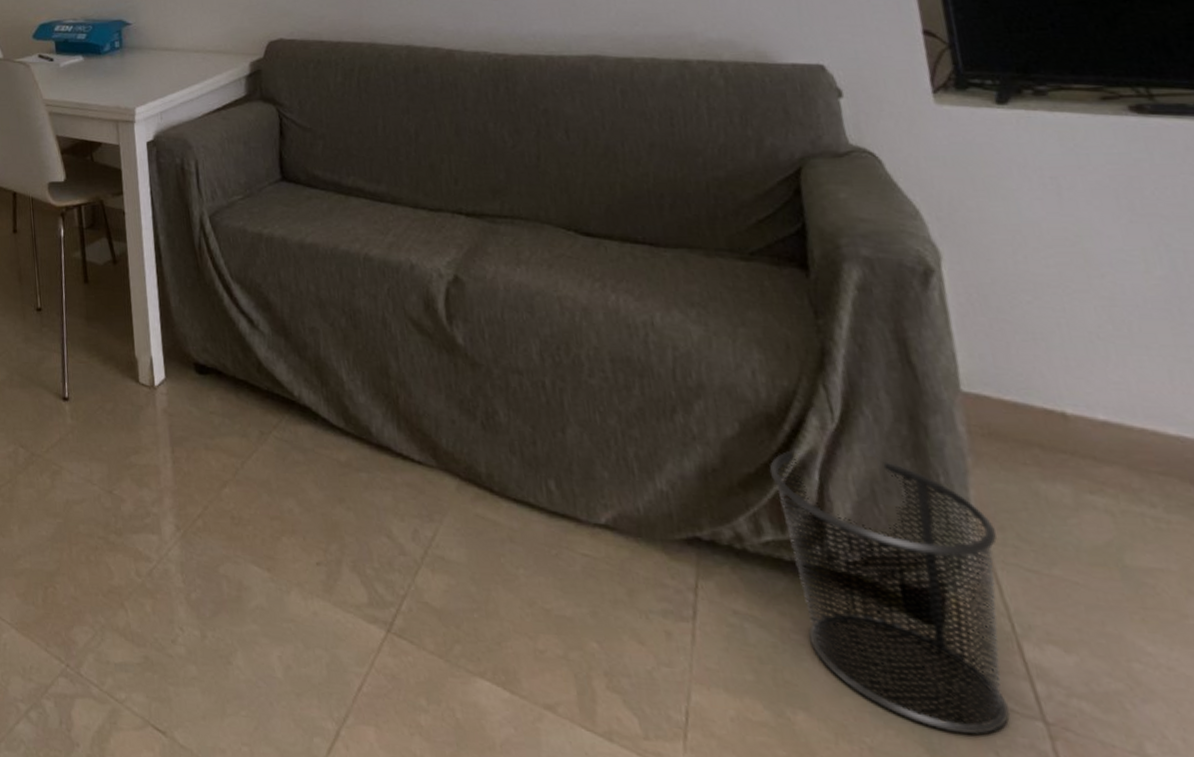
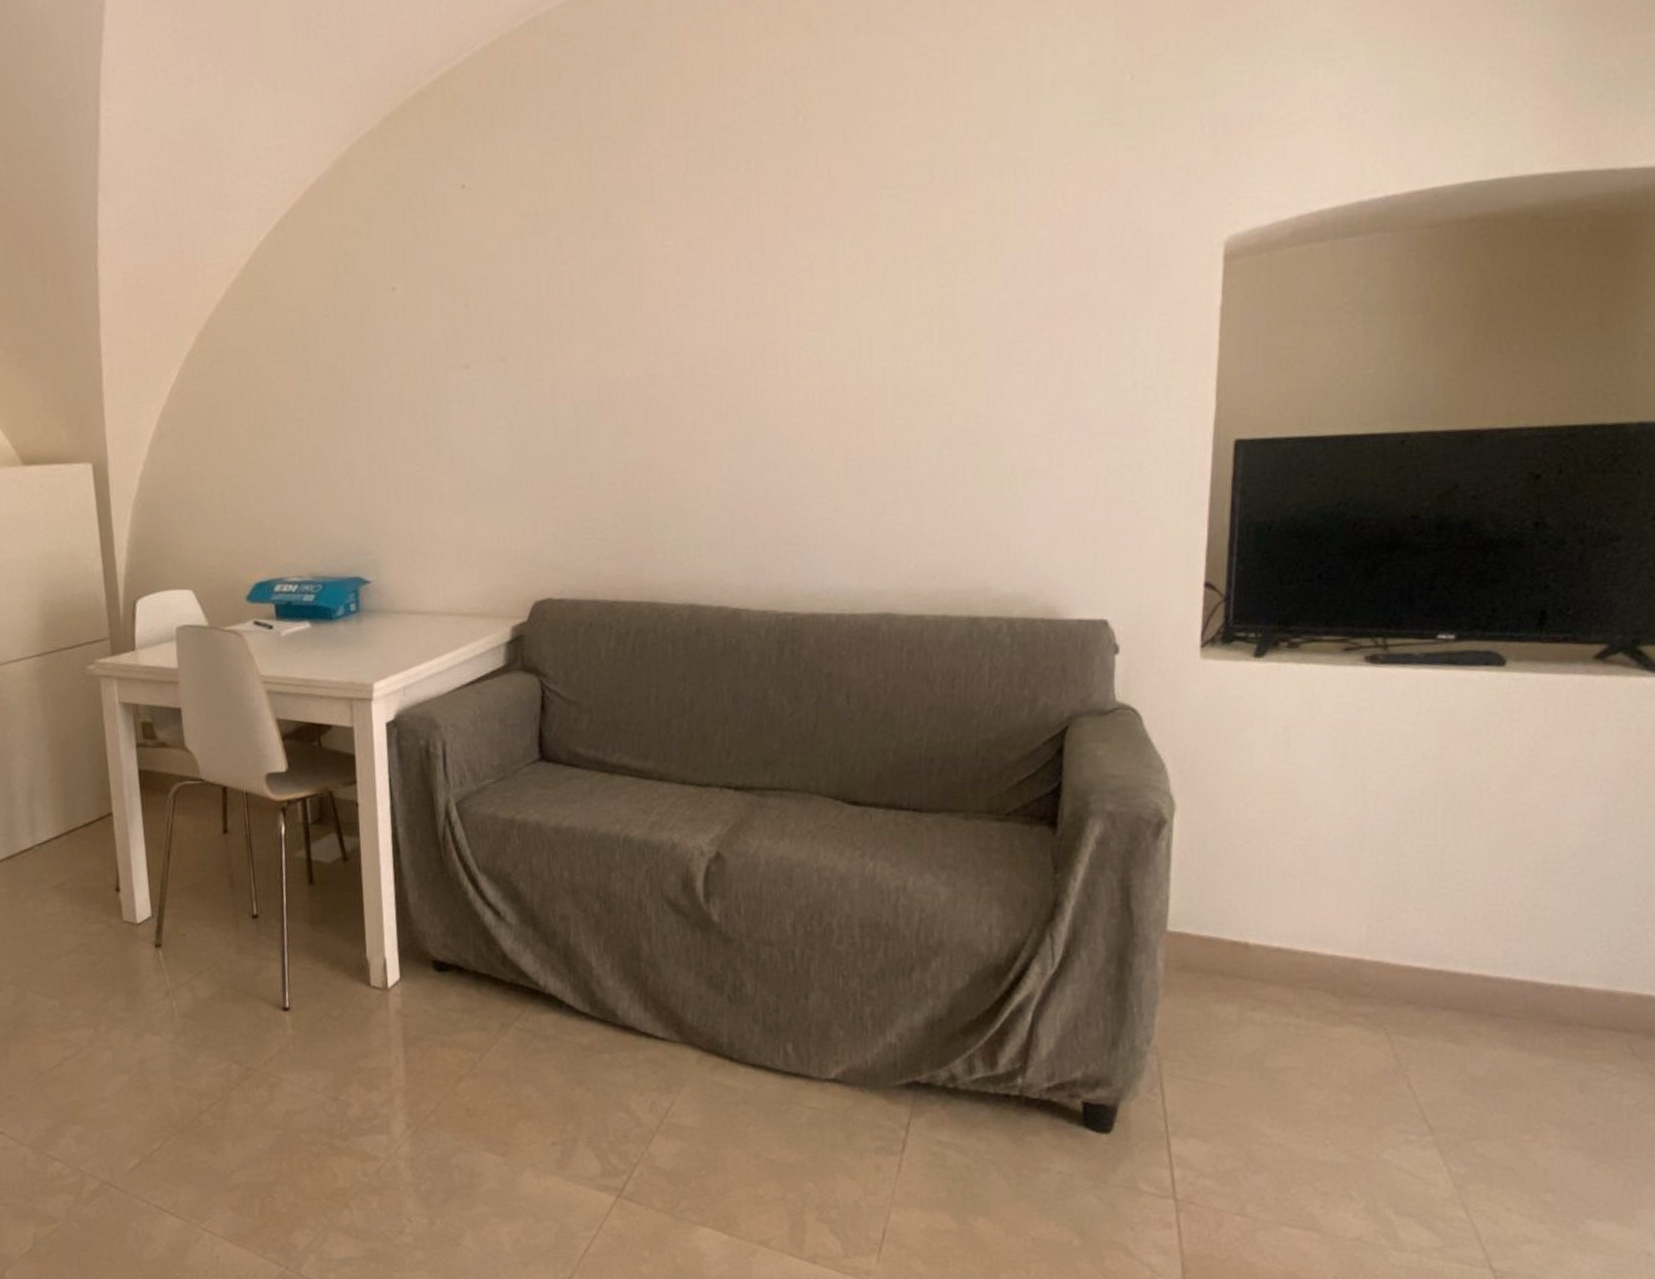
waste bin: present [769,450,1011,734] -> none [989,996,1169,1218]

